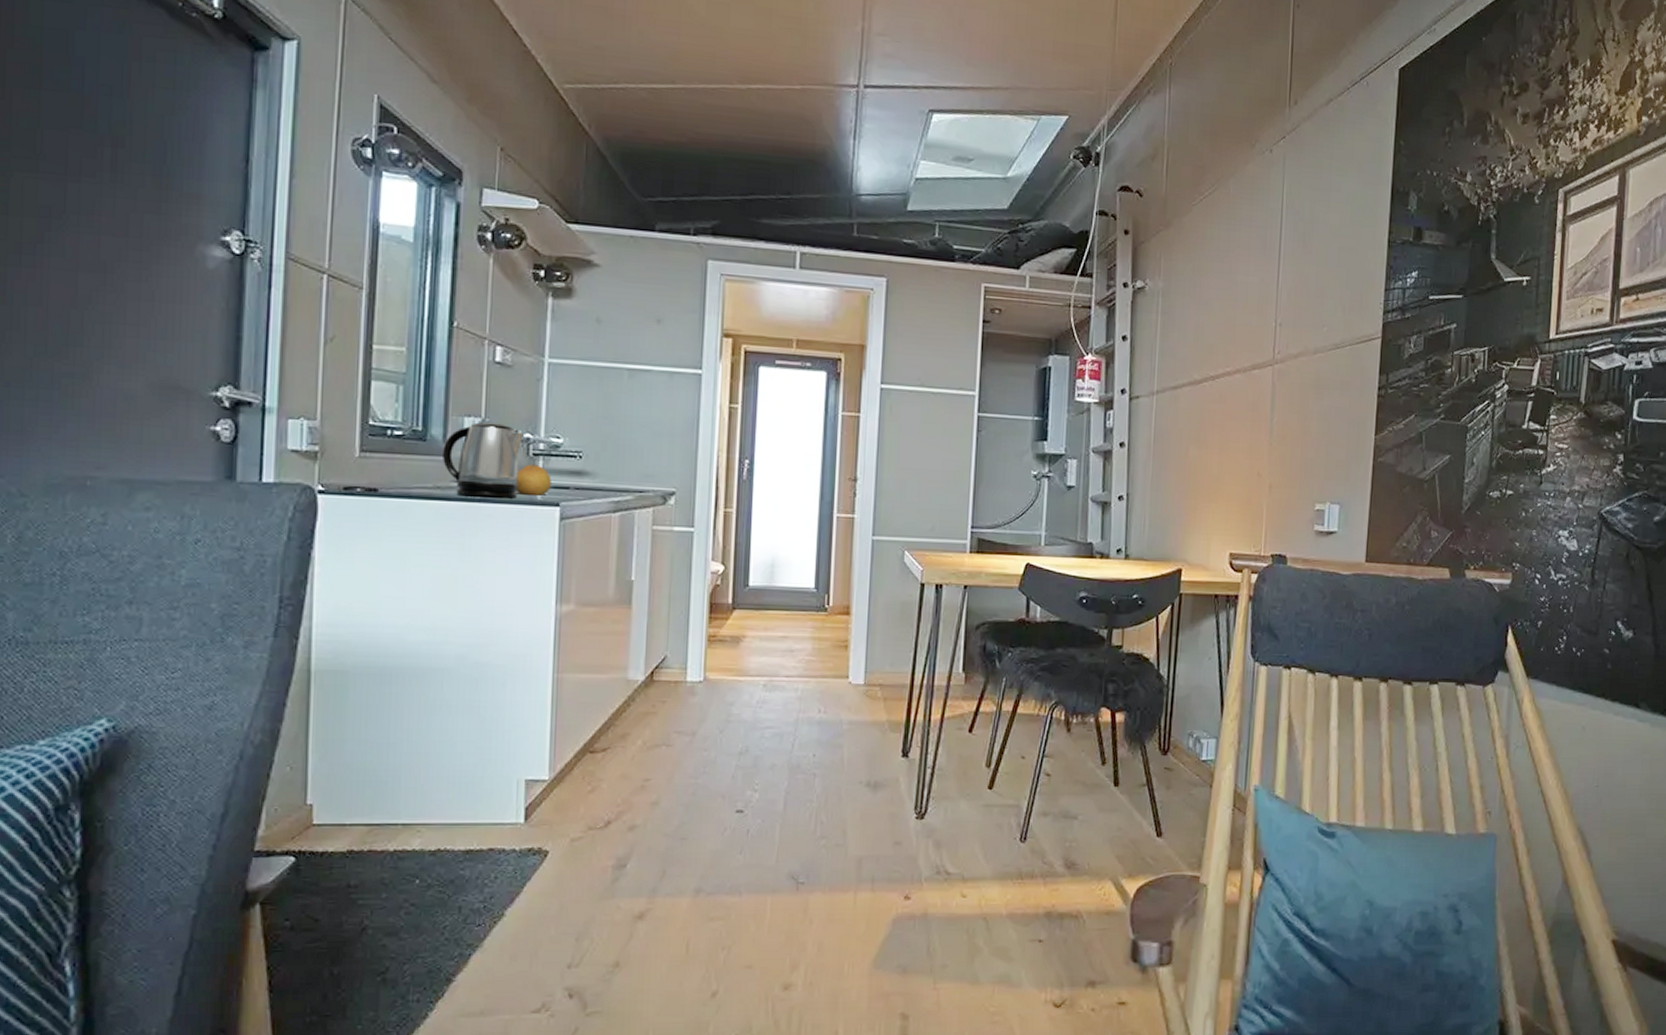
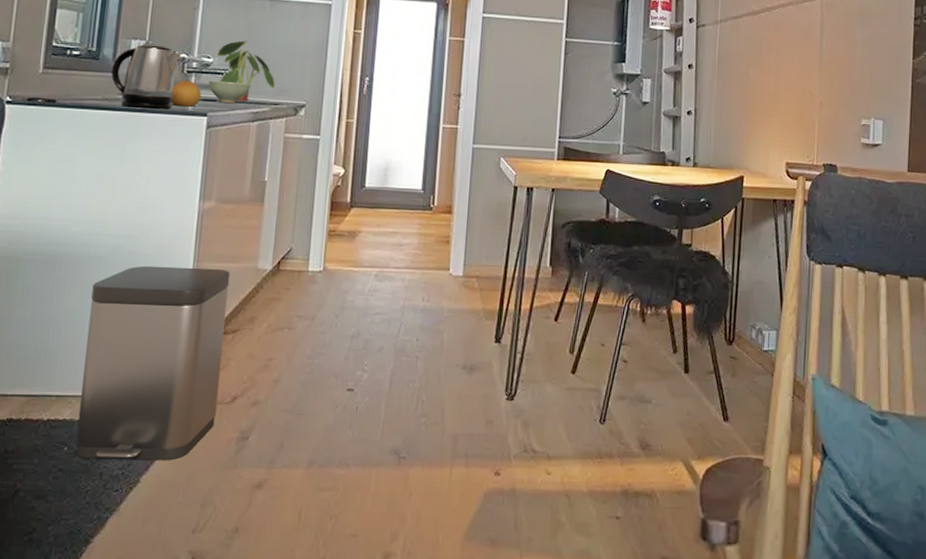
pedal bin: none [428,678,597,893] -> present [75,265,231,461]
bowl: none [560,464,611,492] -> present [209,80,252,104]
plant: none [567,417,639,490] -> present [217,40,275,102]

